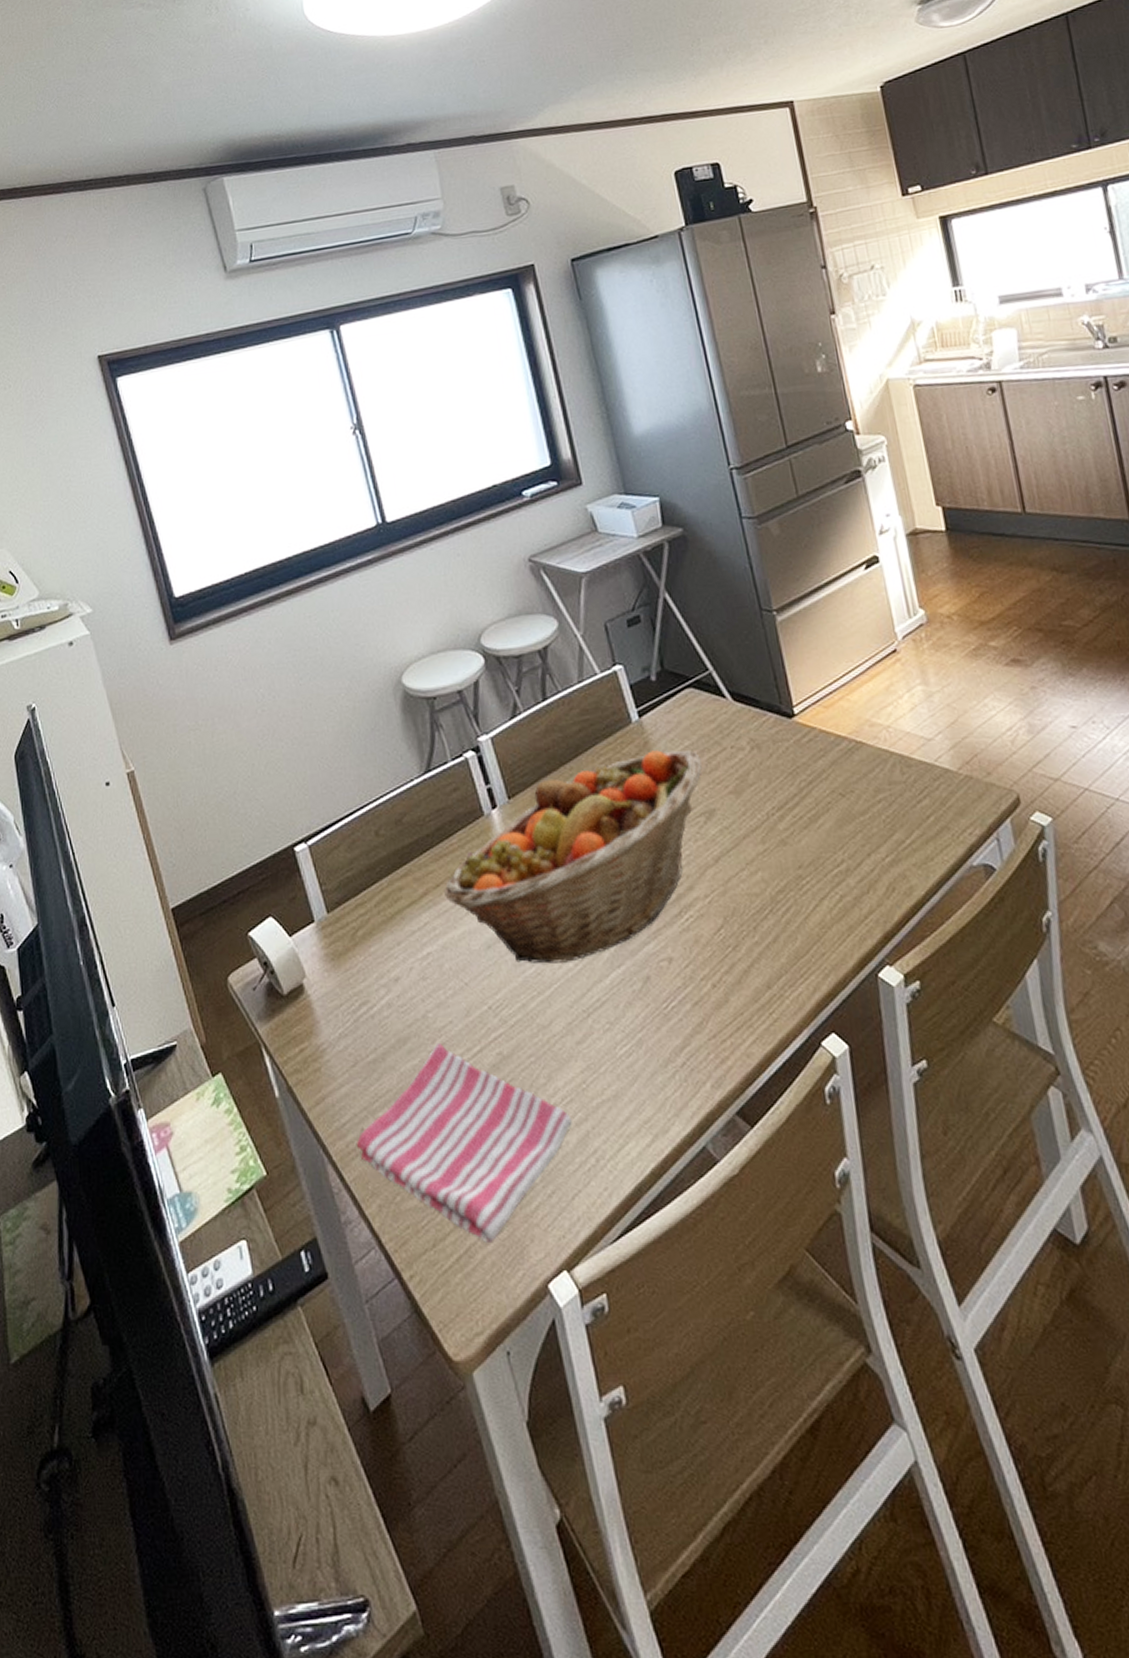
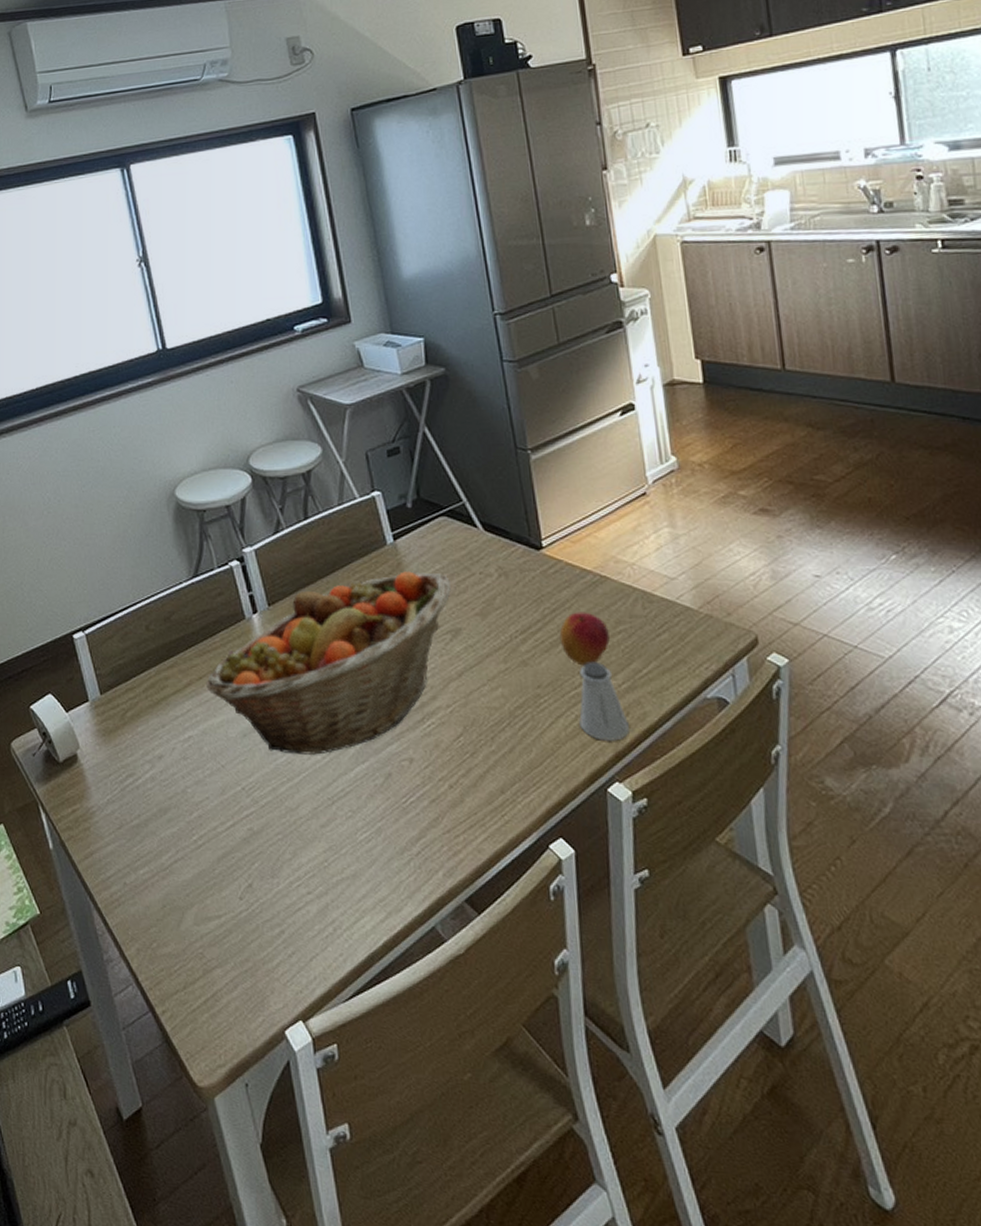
dish towel: present [356,1042,572,1243] -> none [119,815,313,990]
fruit: none [817,781,871,841] -> present [559,612,611,666]
saltshaker: none [841,835,897,921] -> present [579,661,629,741]

